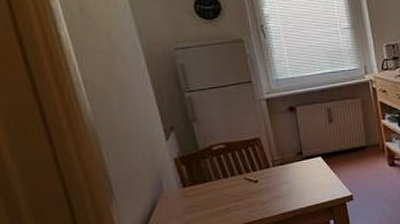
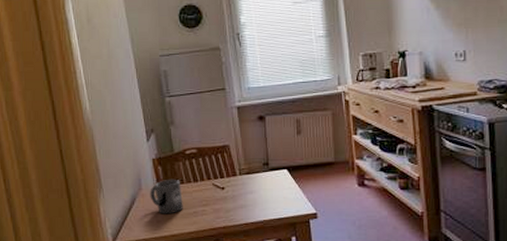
mug: none [173,177,214,215] -> present [150,180,183,214]

